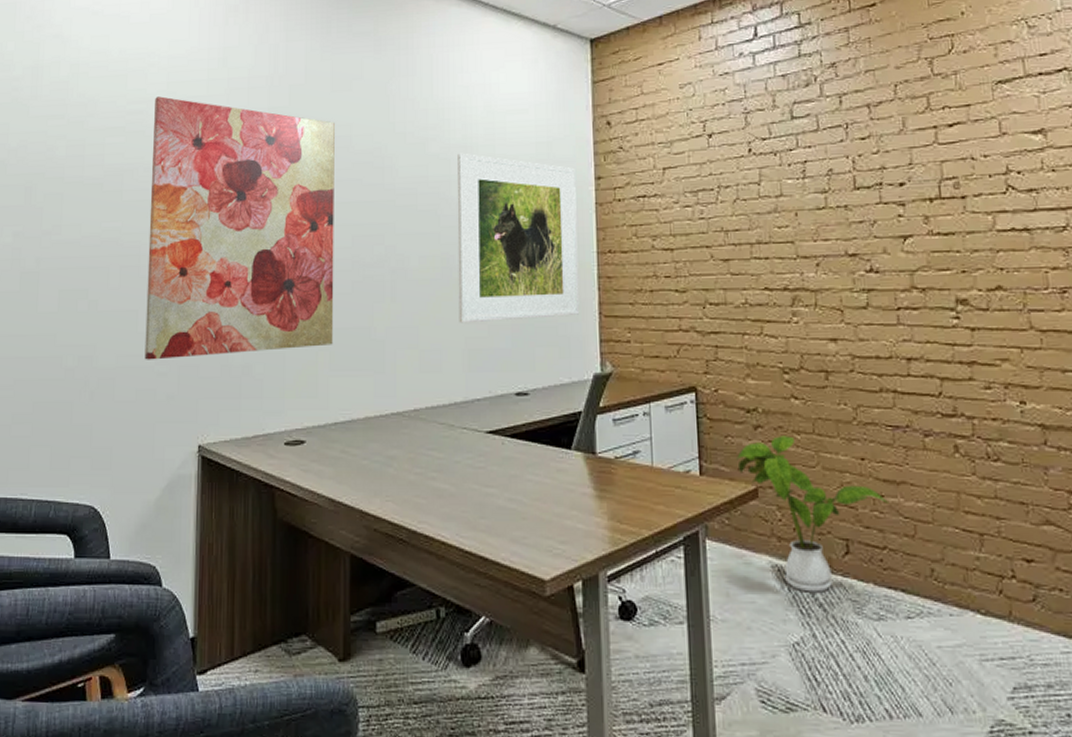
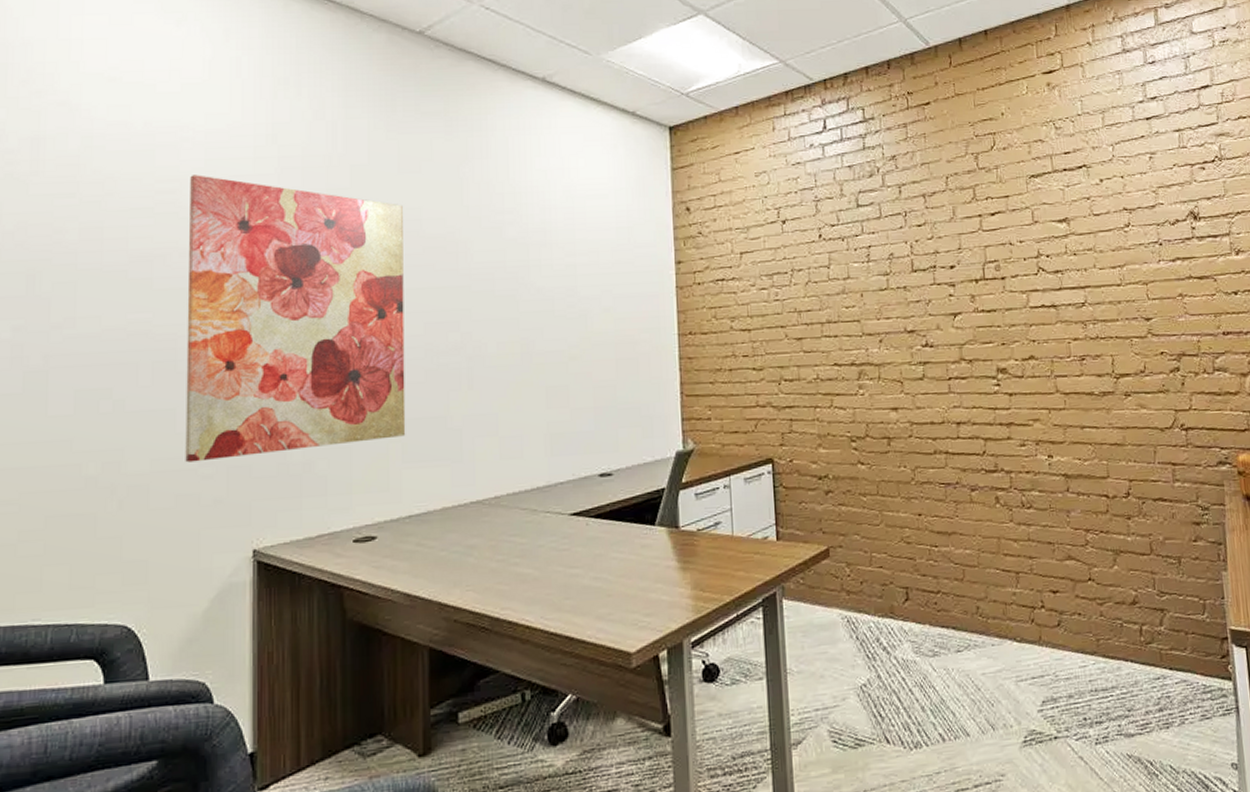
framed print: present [457,153,580,323] -> none [536,237,662,408]
house plant: present [735,436,888,593] -> none [809,498,941,639]

